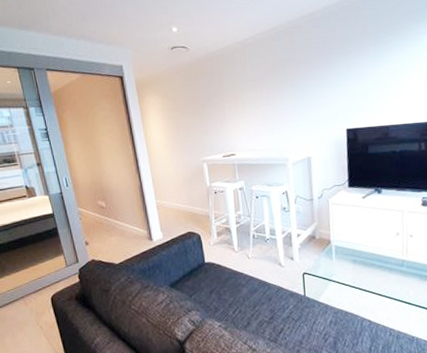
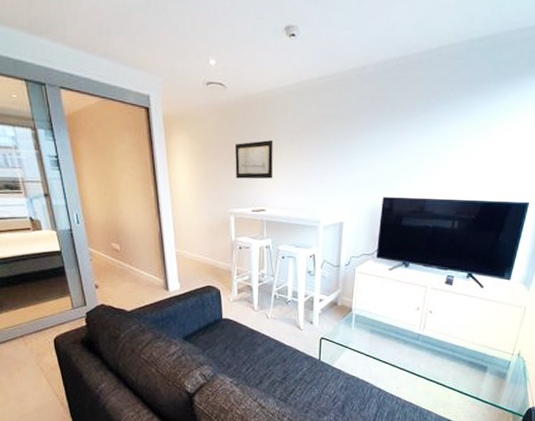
wall art: none [202,90,239,129] -> present [235,140,273,179]

